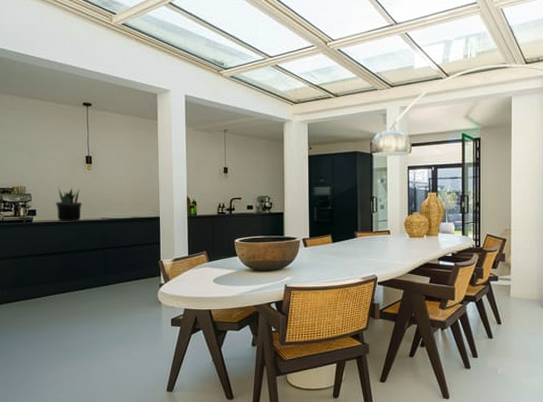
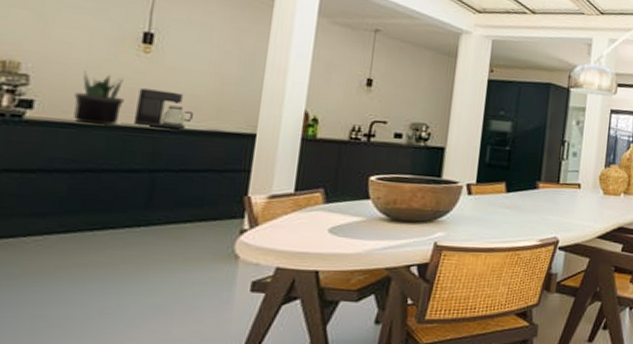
coffee maker: none [89,194,121,219] -> present [133,88,193,130]

